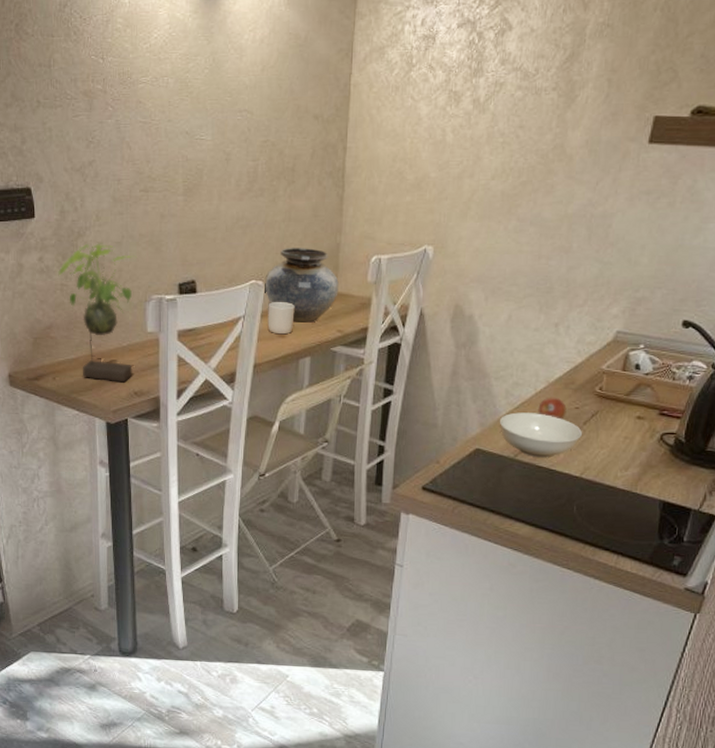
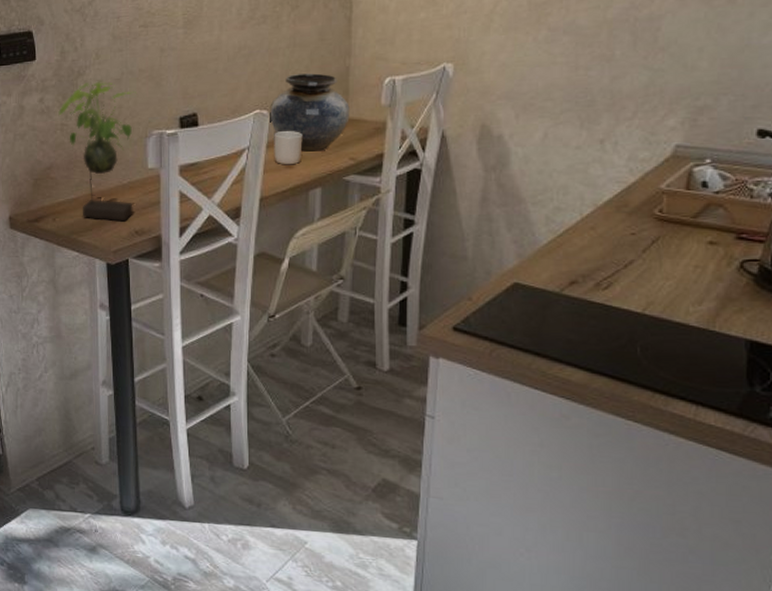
bowl: present [499,412,583,458] -> none [539,241,643,292]
fruit: present [538,397,567,420] -> none [586,222,620,248]

